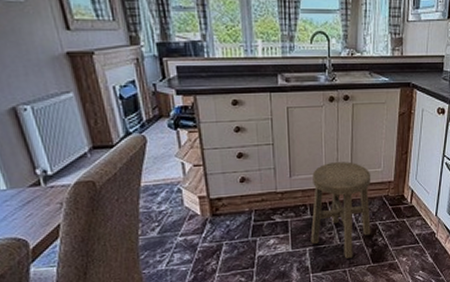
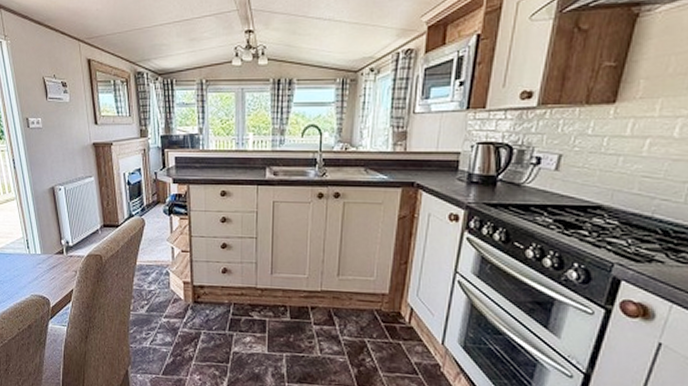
stool: present [310,161,371,259] -> none [288,264,361,375]

